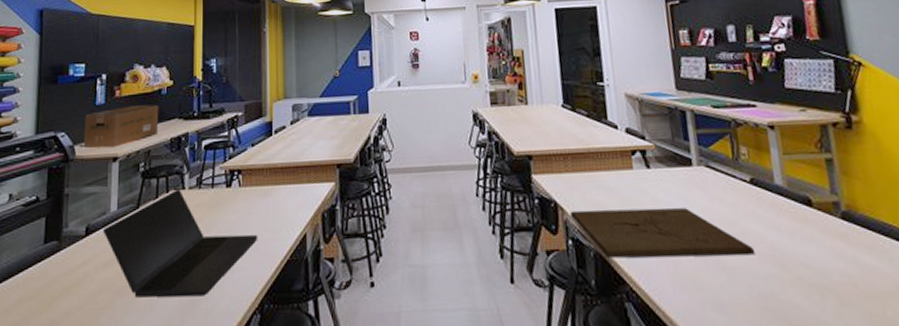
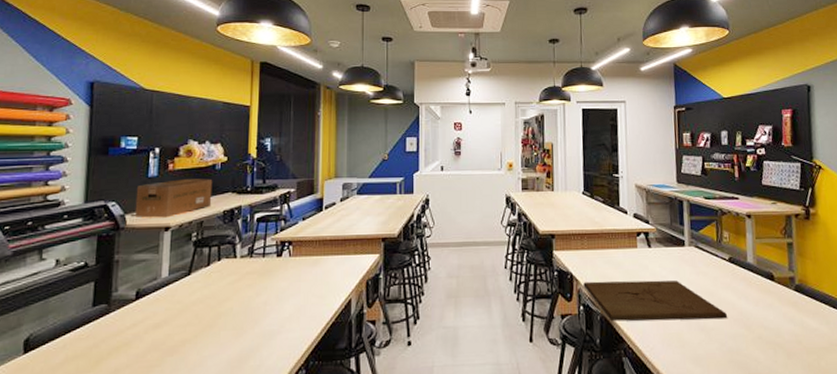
laptop: present [102,188,258,298] -> none [153,257,306,356]

